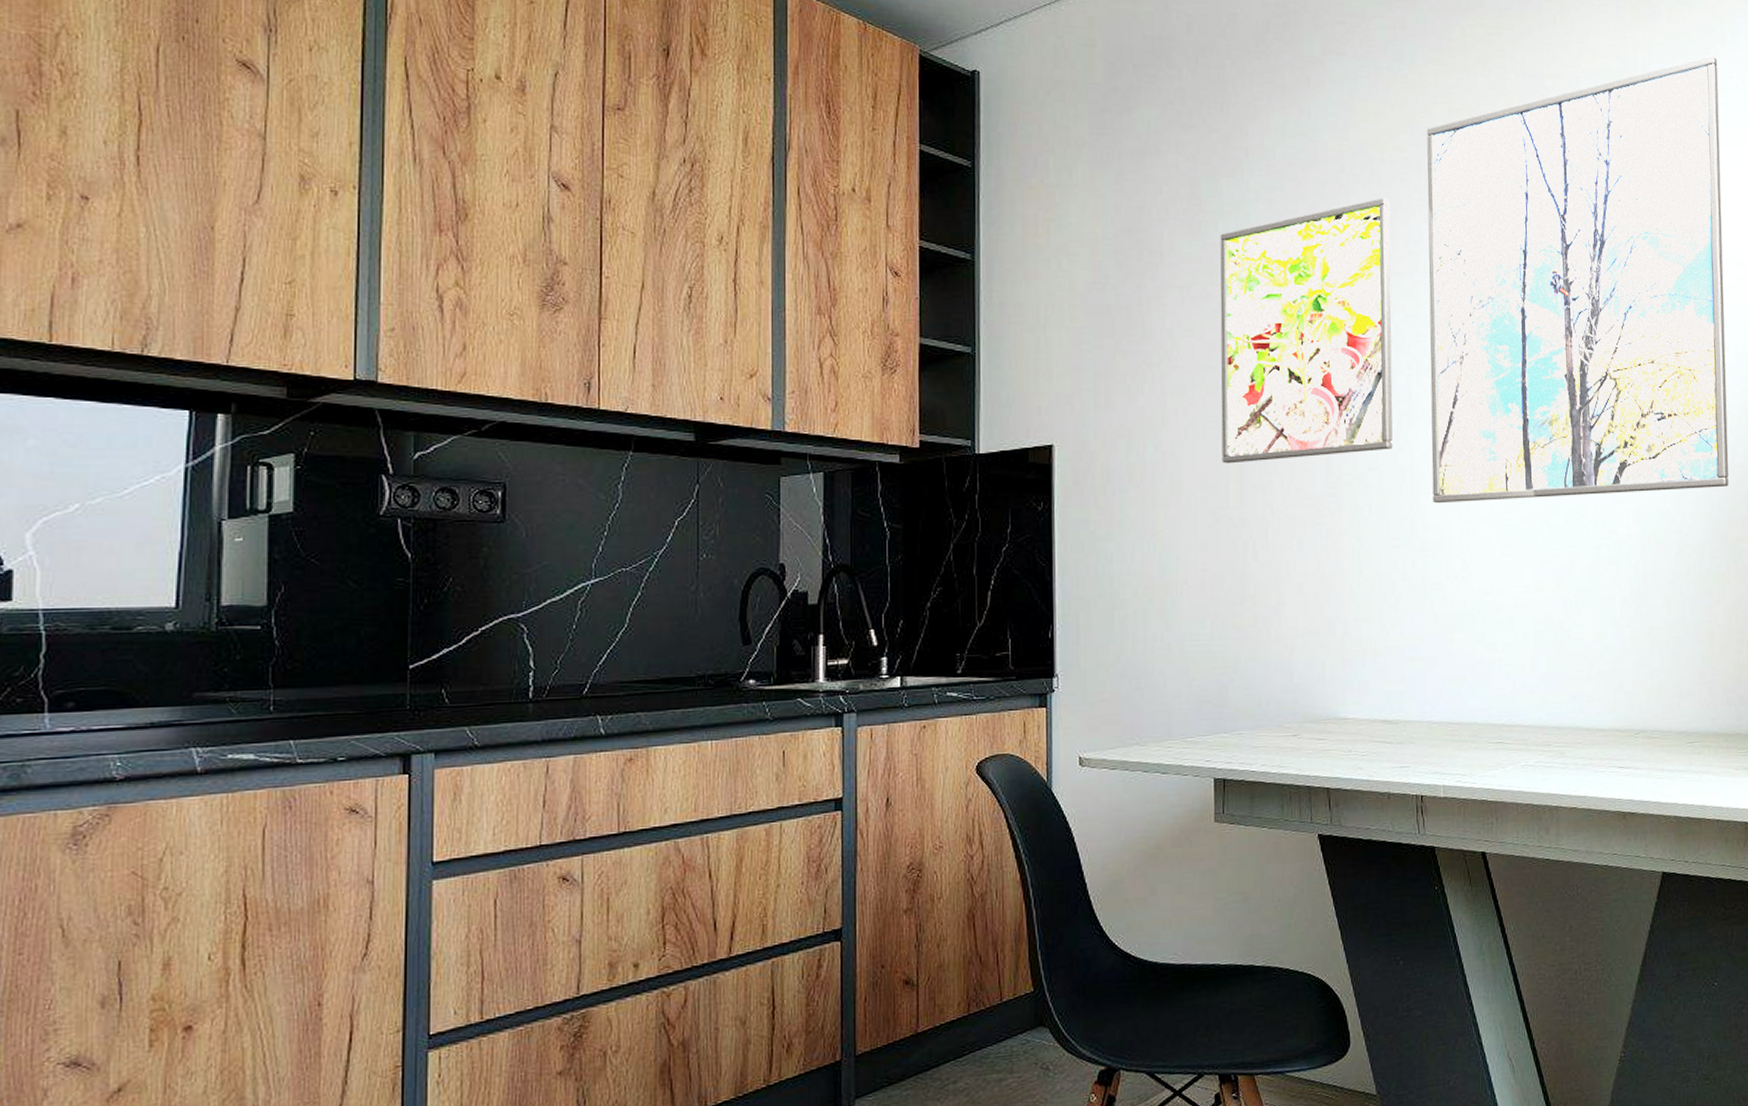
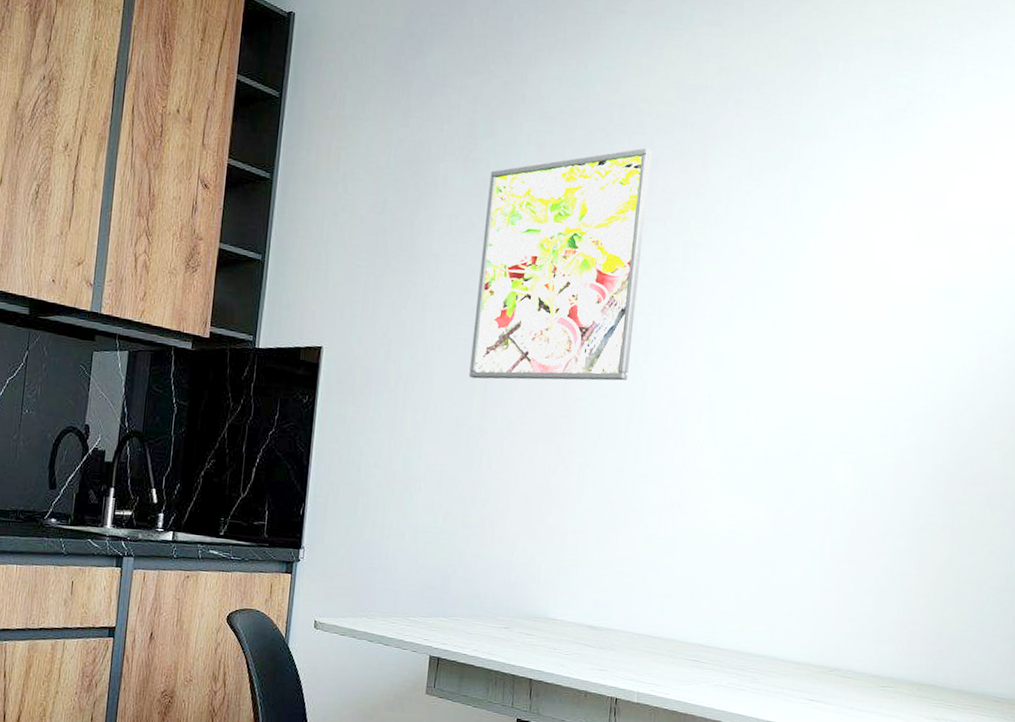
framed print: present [1427,56,1729,504] -> none [659,30,997,449]

